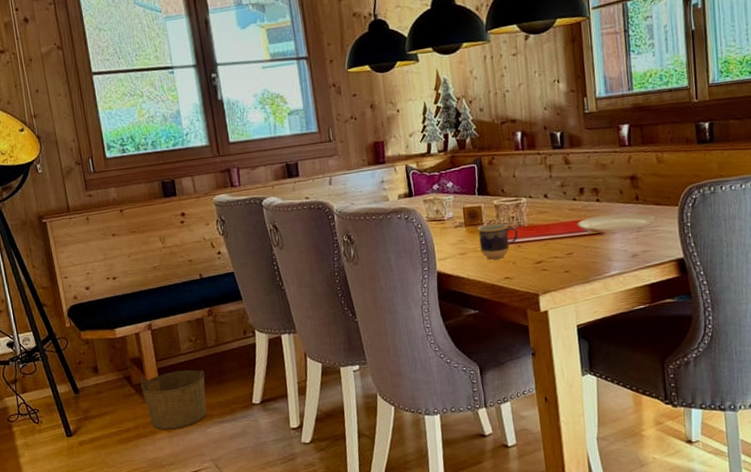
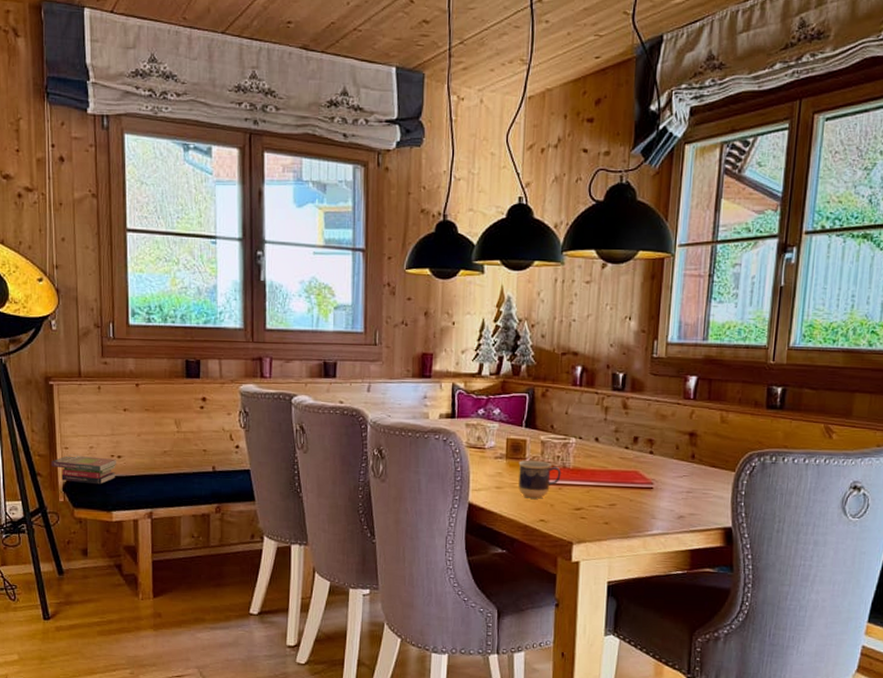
books: none [53,280,114,308] -> present [51,454,117,485]
basket: present [140,369,206,430] -> none [131,566,202,629]
plate: present [577,213,658,234] -> none [625,469,711,492]

